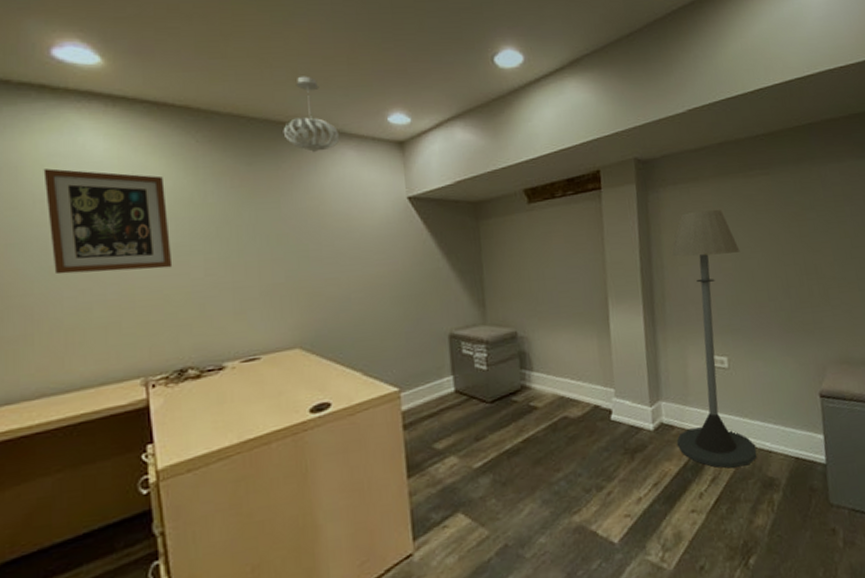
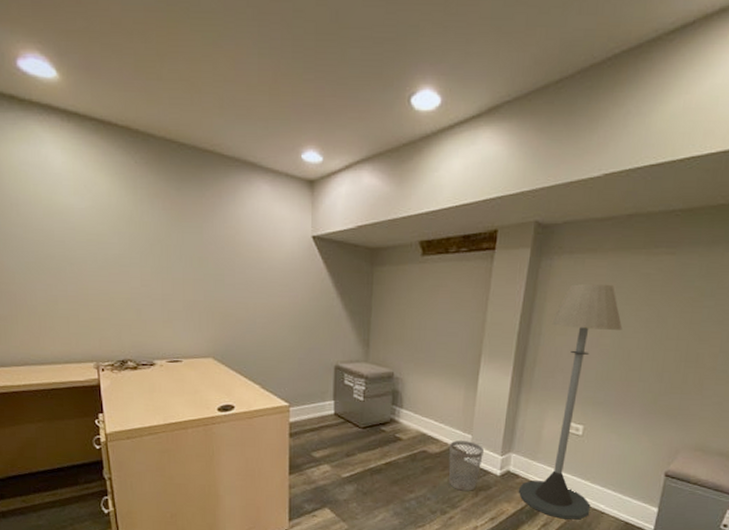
wall art: present [43,168,173,275] -> none [17,176,117,275]
pendant light: present [283,76,340,153] -> none [208,104,257,184]
wastebasket: none [592,396,631,458] -> present [448,440,484,491]

